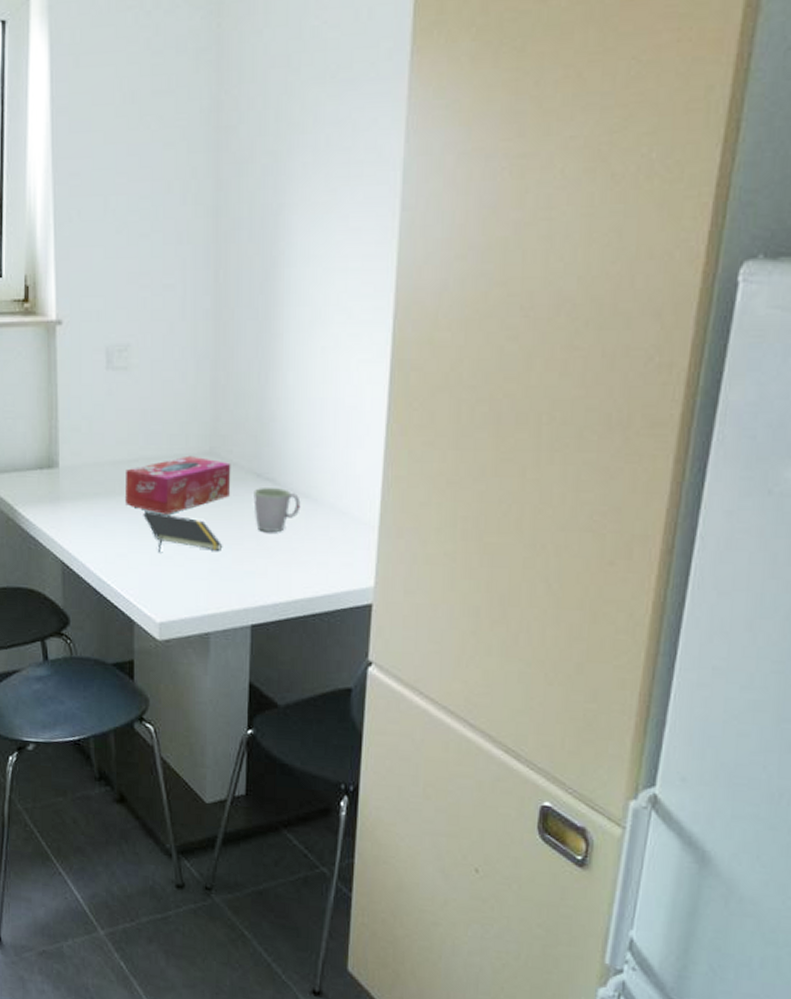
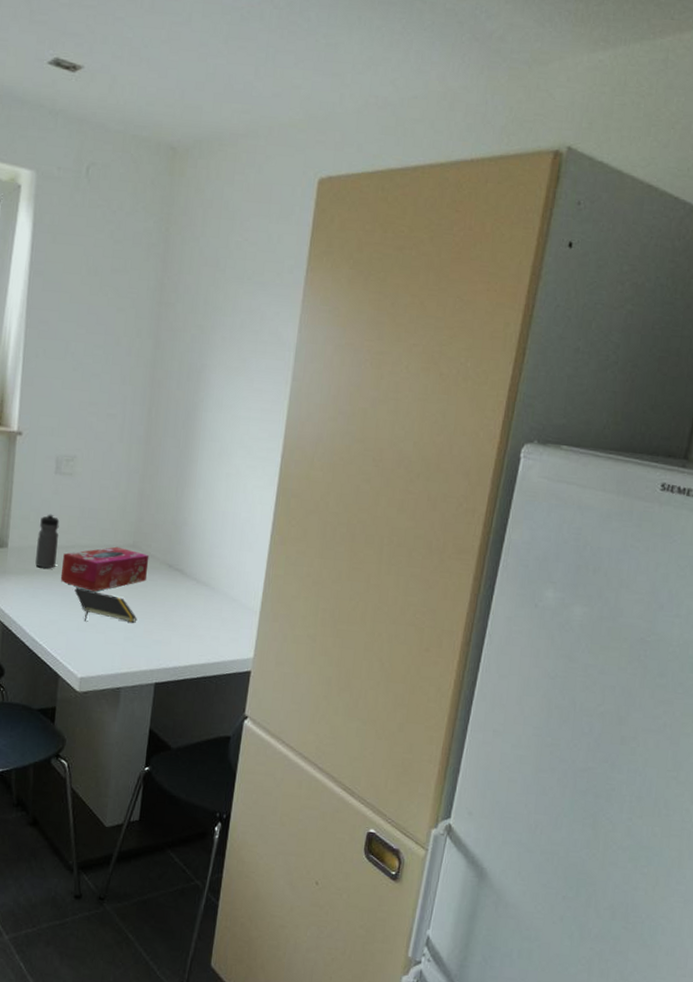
water bottle: none [92,420,117,490] -> present [35,513,60,569]
mug: present [253,488,301,533] -> none [164,576,202,612]

